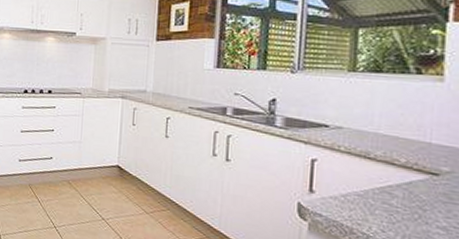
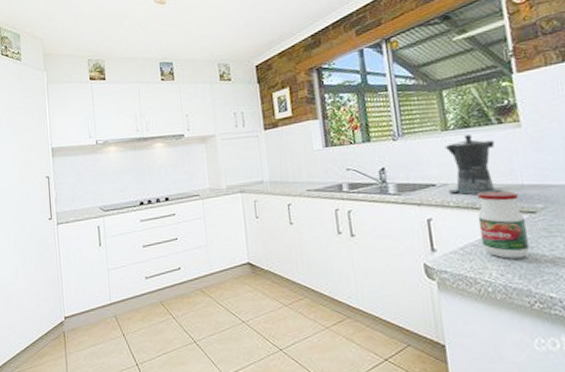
coffee maker: none [342,80,408,146] -> present [444,134,502,195]
jar: none [367,142,425,219] -> present [477,190,530,259]

